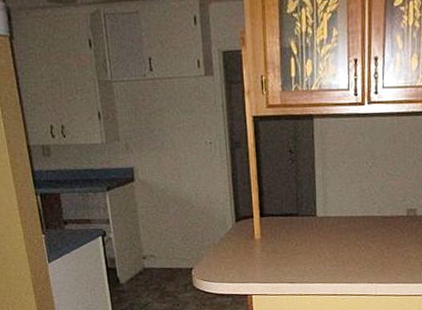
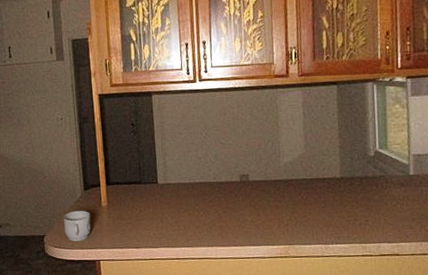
mug: none [212,242,243,276] -> present [63,210,91,242]

